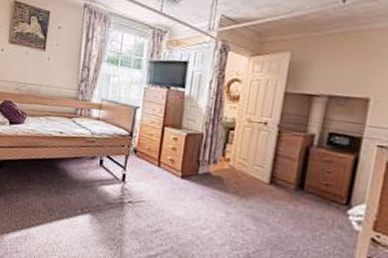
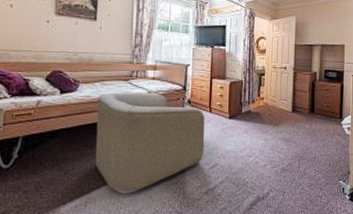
armchair: none [36,129,152,239] -> present [95,92,205,194]

